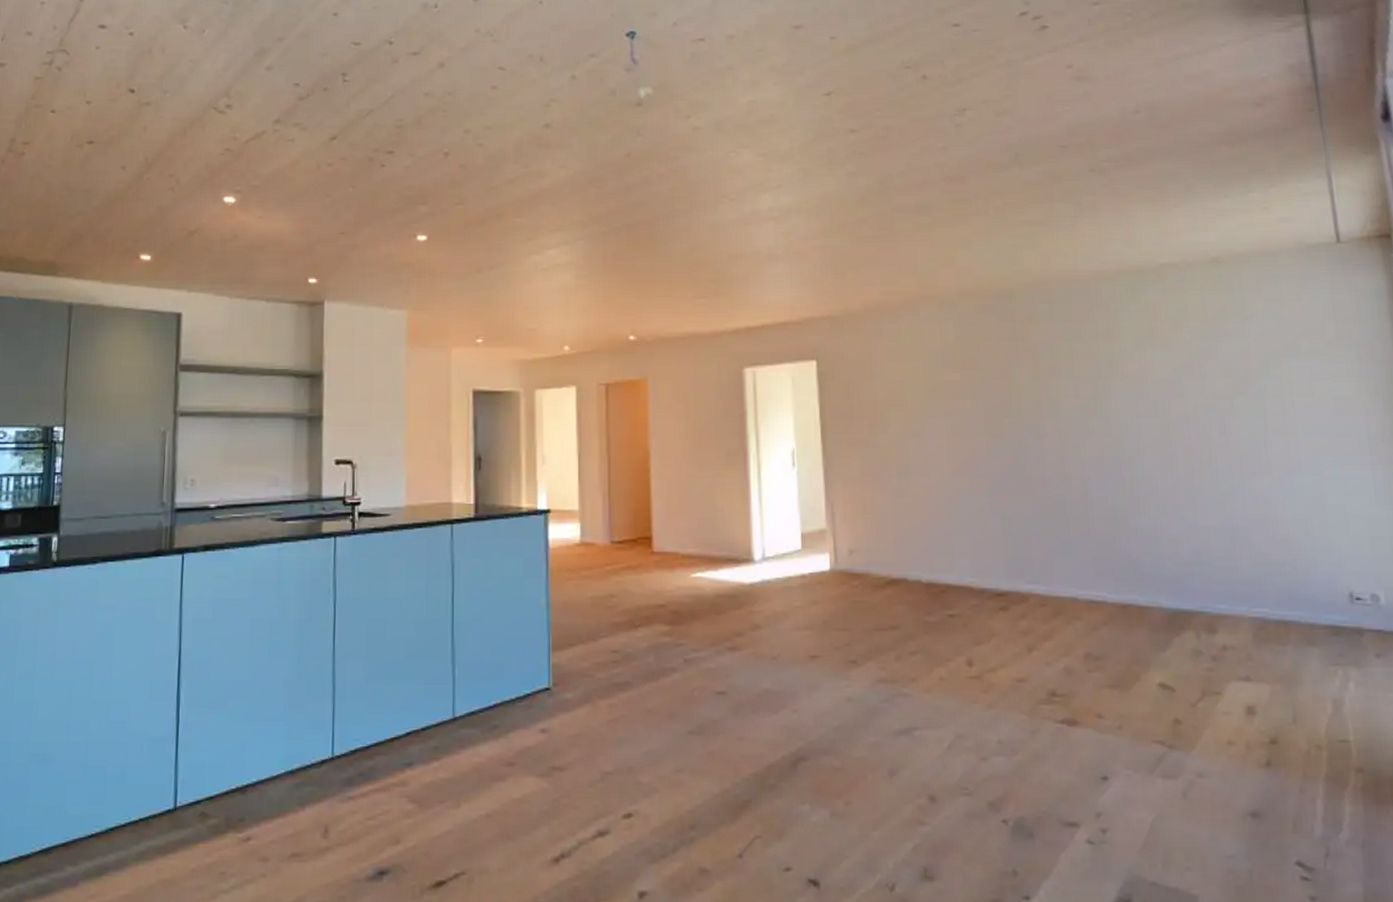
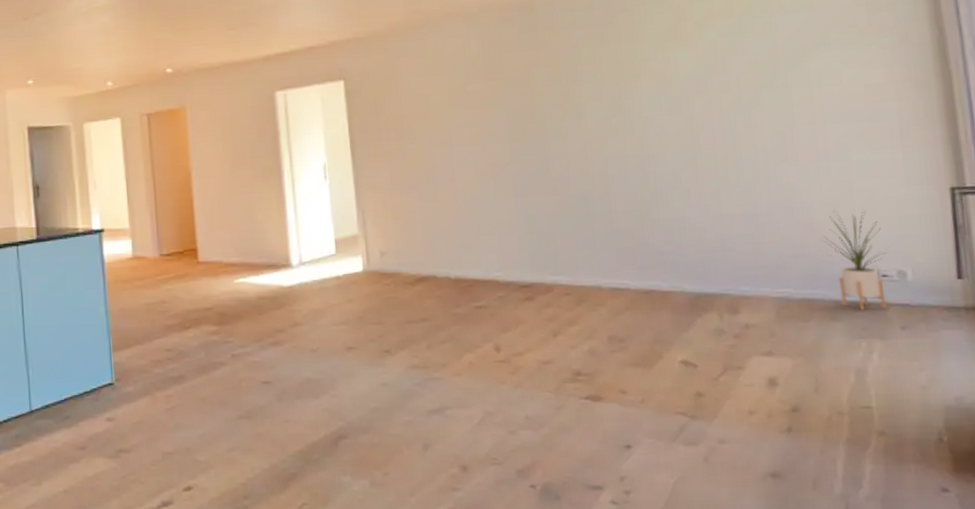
house plant: none [1298,527,1361,636] -> present [823,209,887,311]

